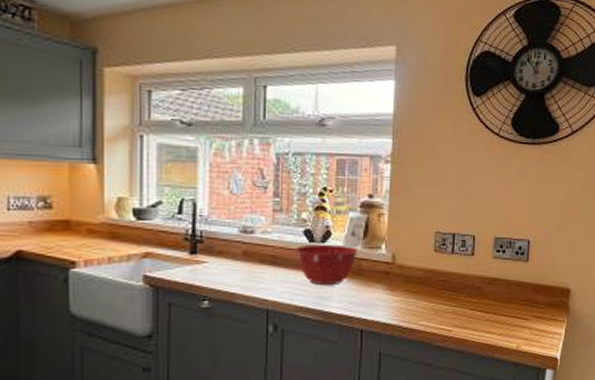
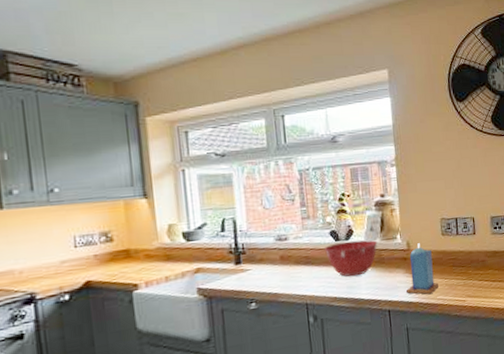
candle: none [385,257,423,318] -> present [406,243,439,295]

